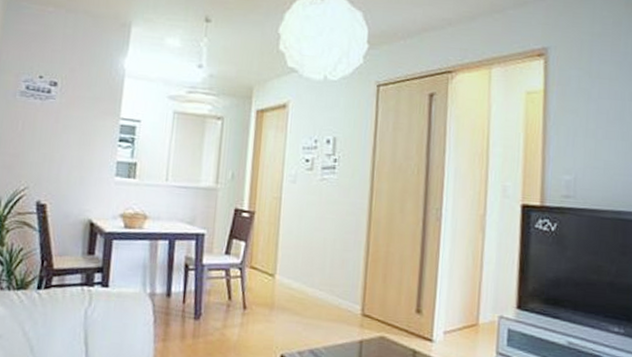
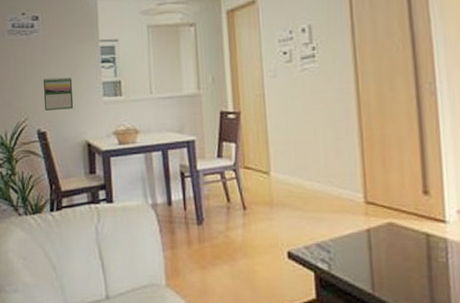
calendar: none [48,148,84,185] -> present [43,77,74,110]

